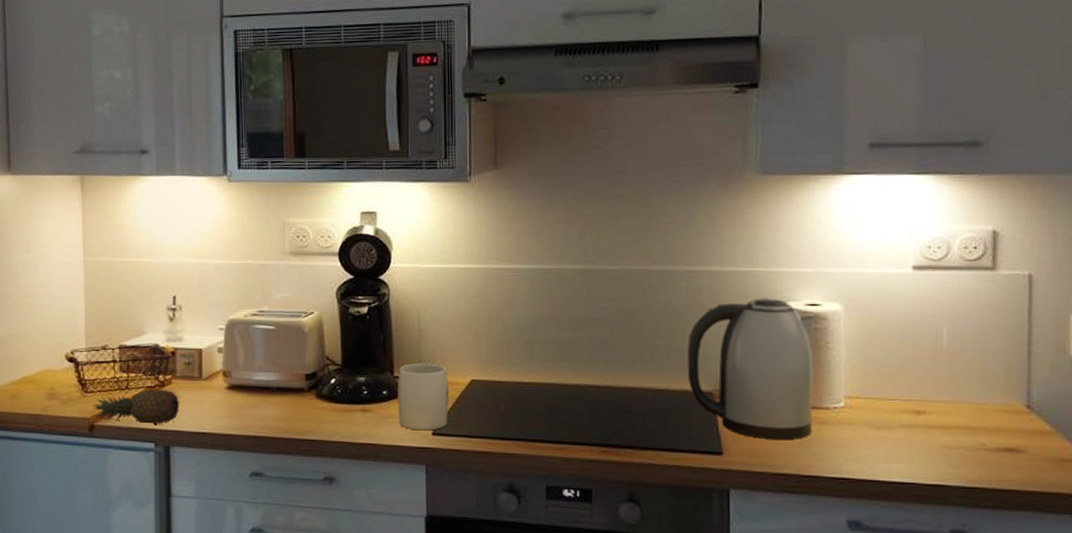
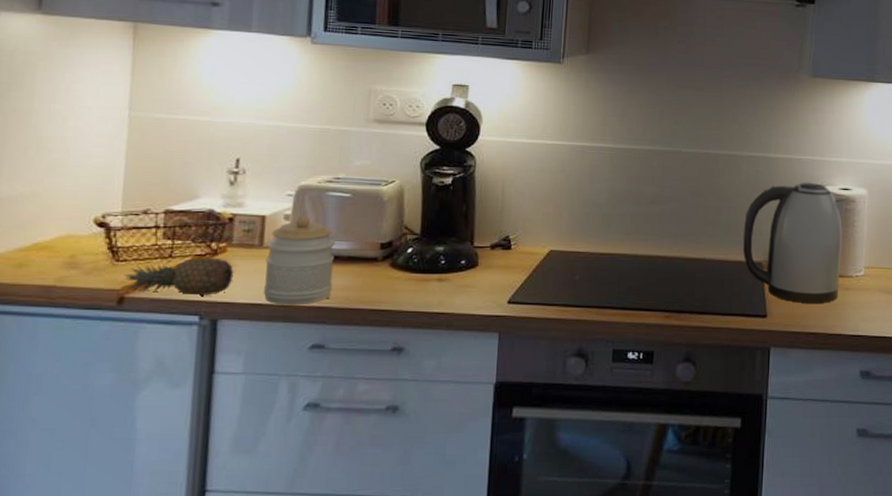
jar: none [205,348,265,435] -> present [263,215,335,306]
mug: present [397,362,449,431] -> none [475,233,528,299]

